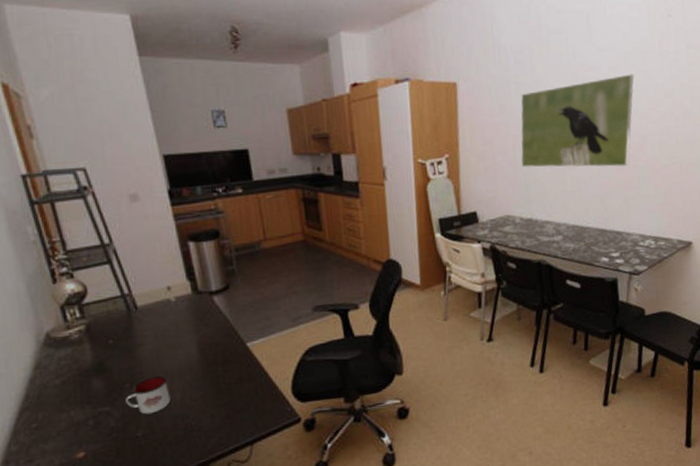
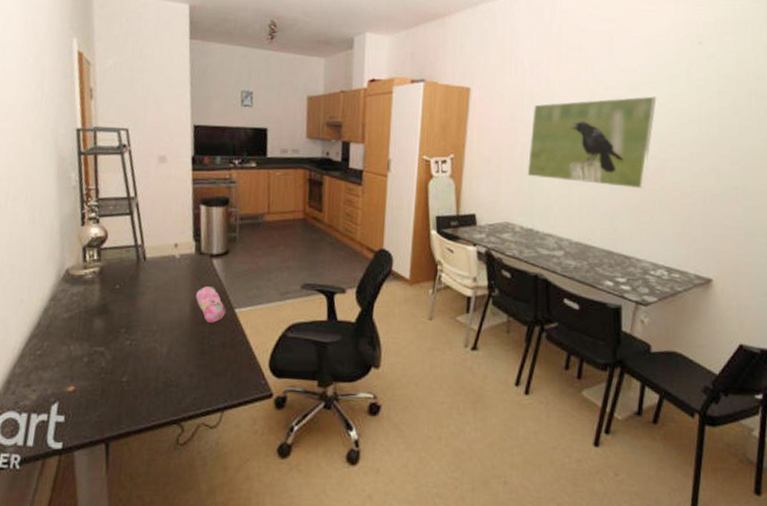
mug: present [126,376,171,415] -> none [119,326,159,362]
pencil case: none [202,325,237,362] -> present [196,286,226,323]

